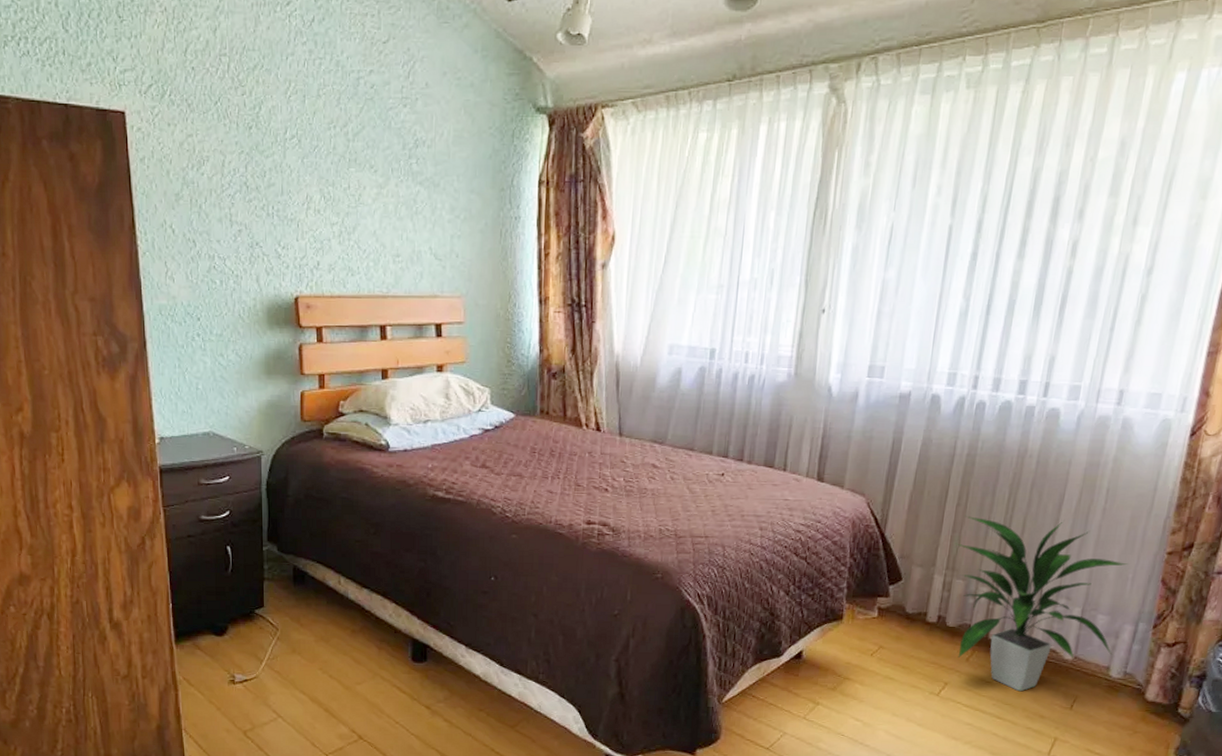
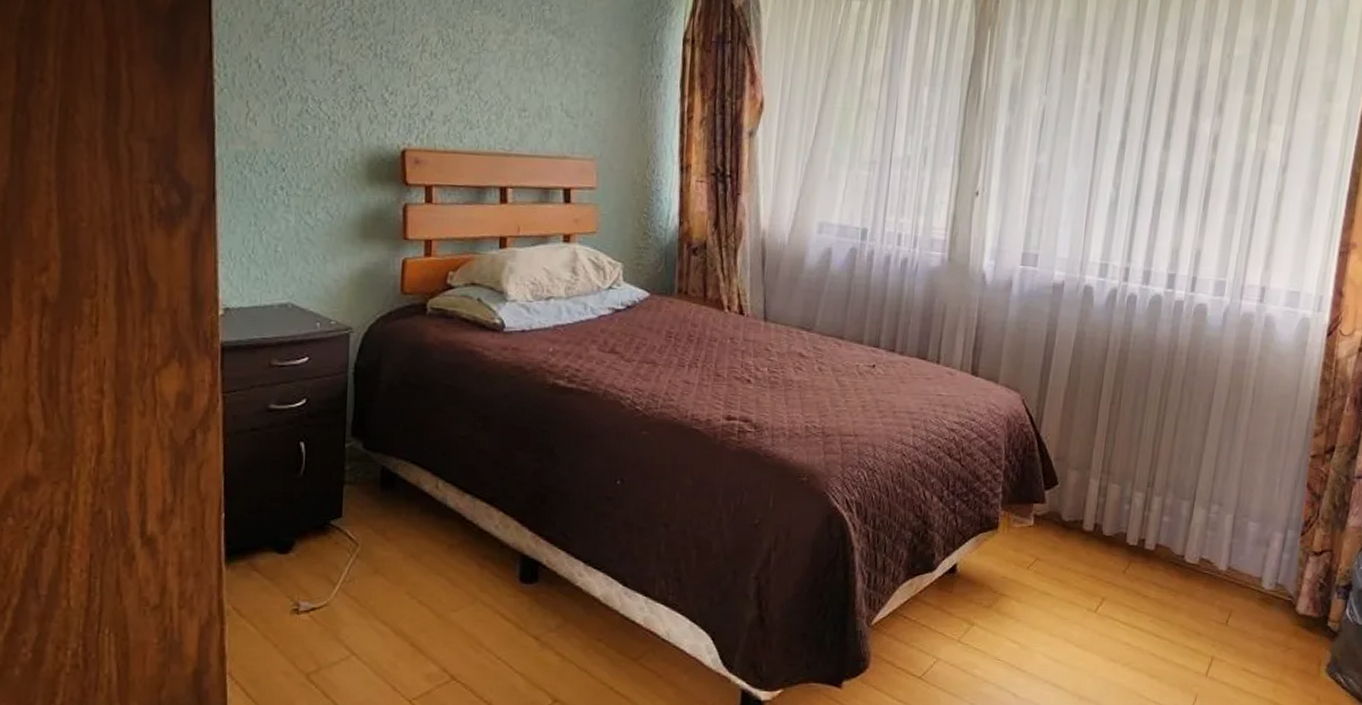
indoor plant: present [955,515,1129,692] -> none [1109,414,1276,607]

